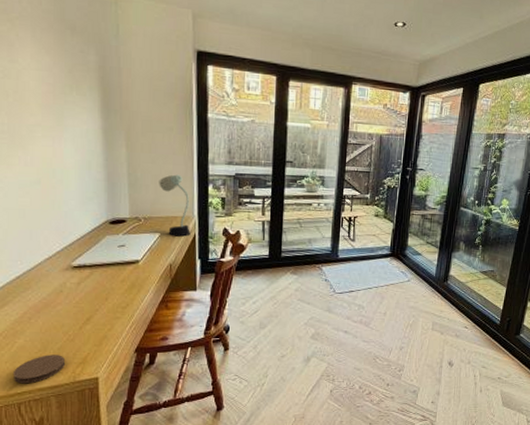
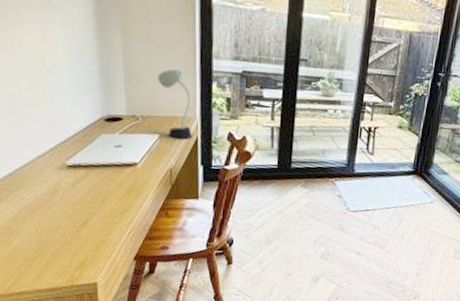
coaster: present [12,355,66,384] -> none [10,256,64,284]

